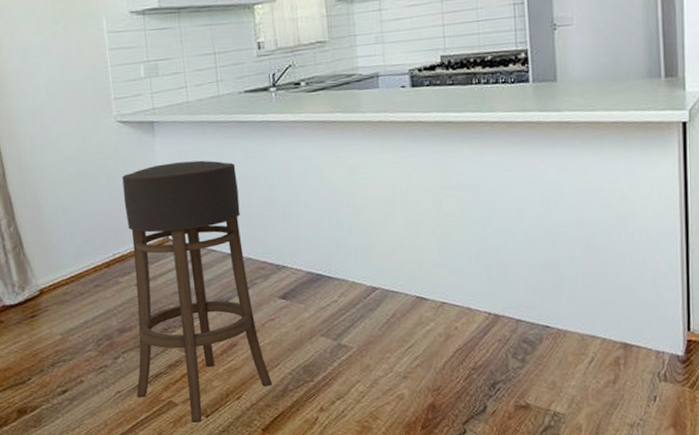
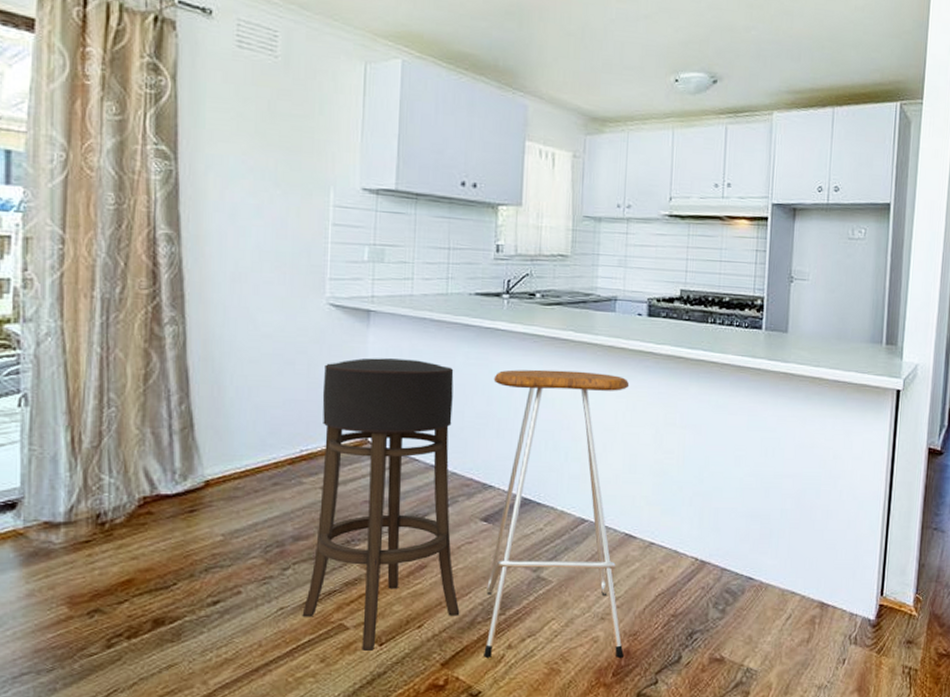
bar stool: none [272,148,430,421] -> present [484,369,630,658]

